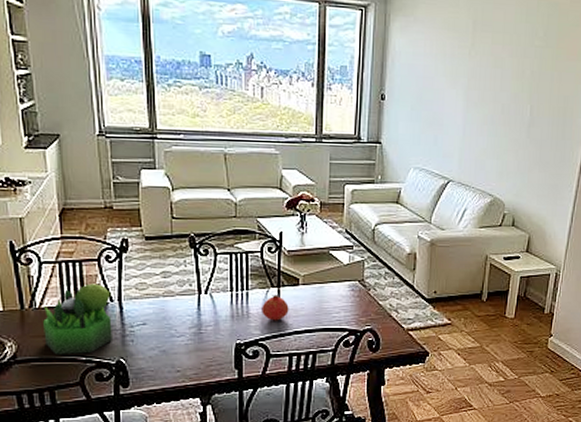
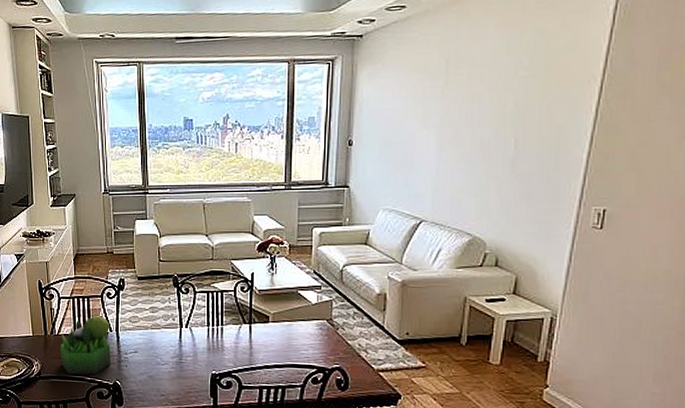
fruit: present [262,295,289,321] -> none [235,330,260,355]

